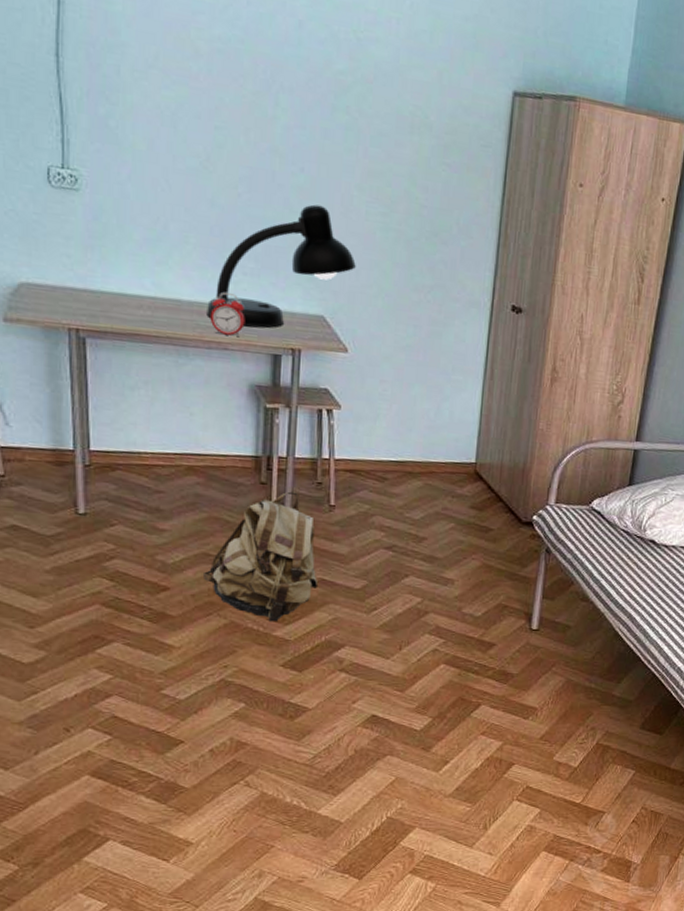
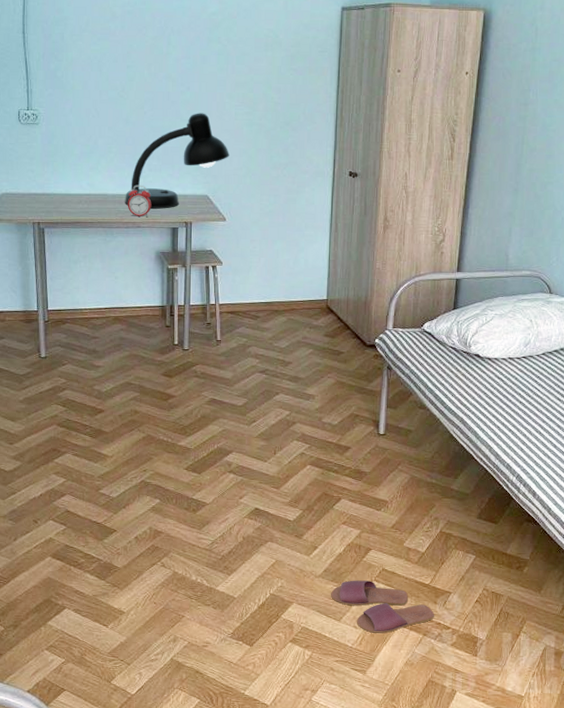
backpack: present [204,491,319,622] -> none [127,331,211,434]
slippers: none [462,800,585,860] -> present [331,580,435,633]

